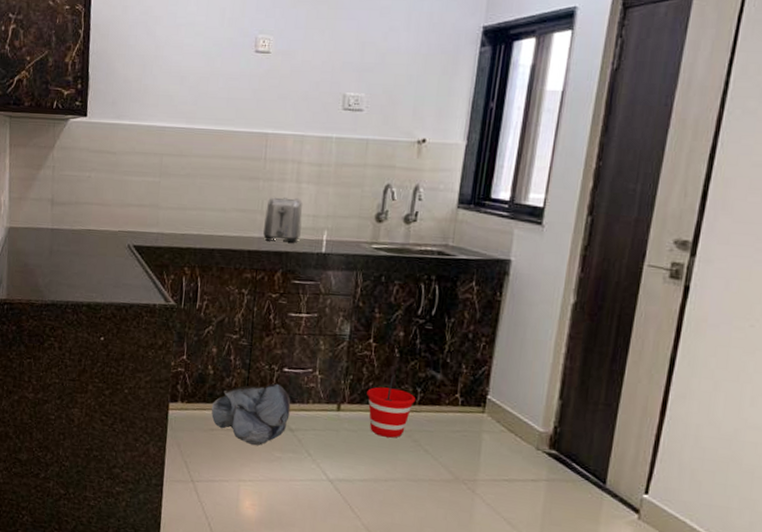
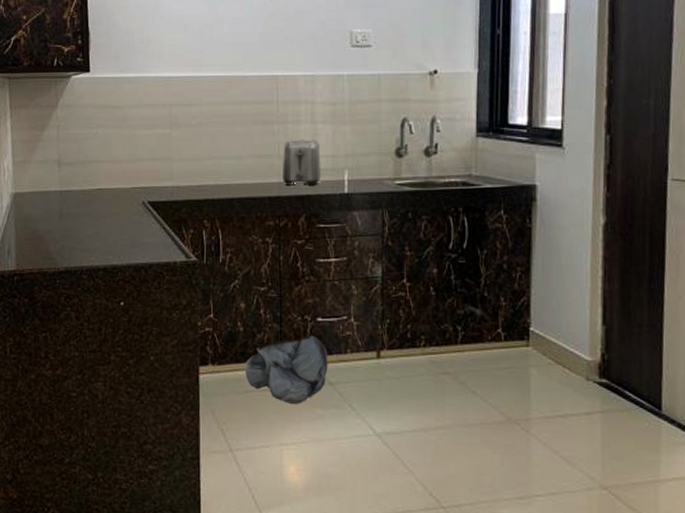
bucket: present [367,374,416,438] -> none [406,314,458,382]

